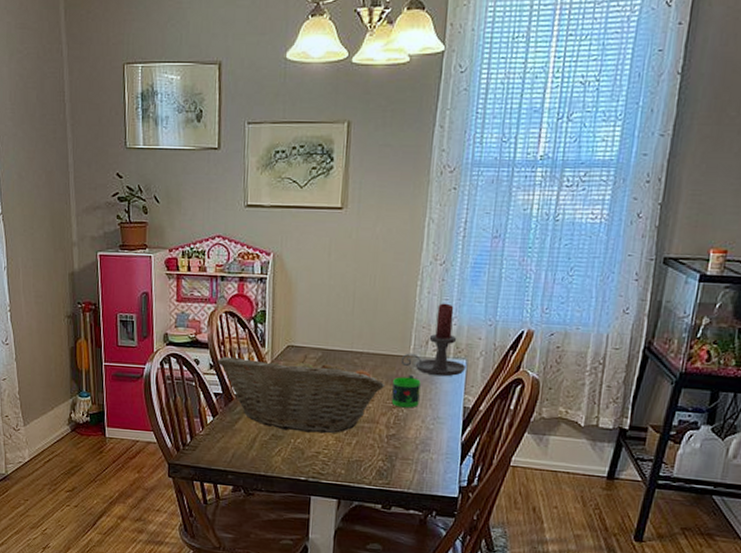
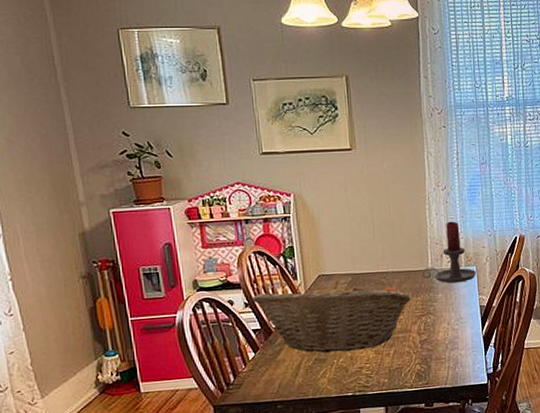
mug: present [391,374,421,408] -> none [418,285,443,315]

